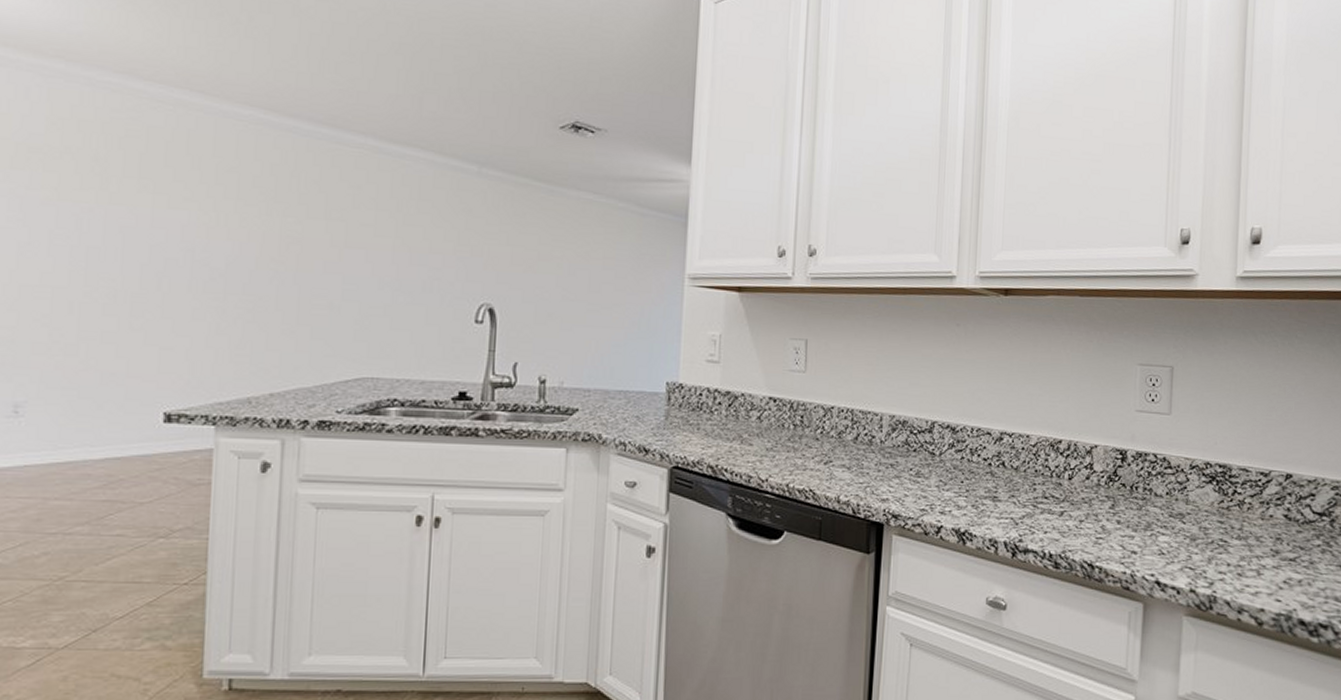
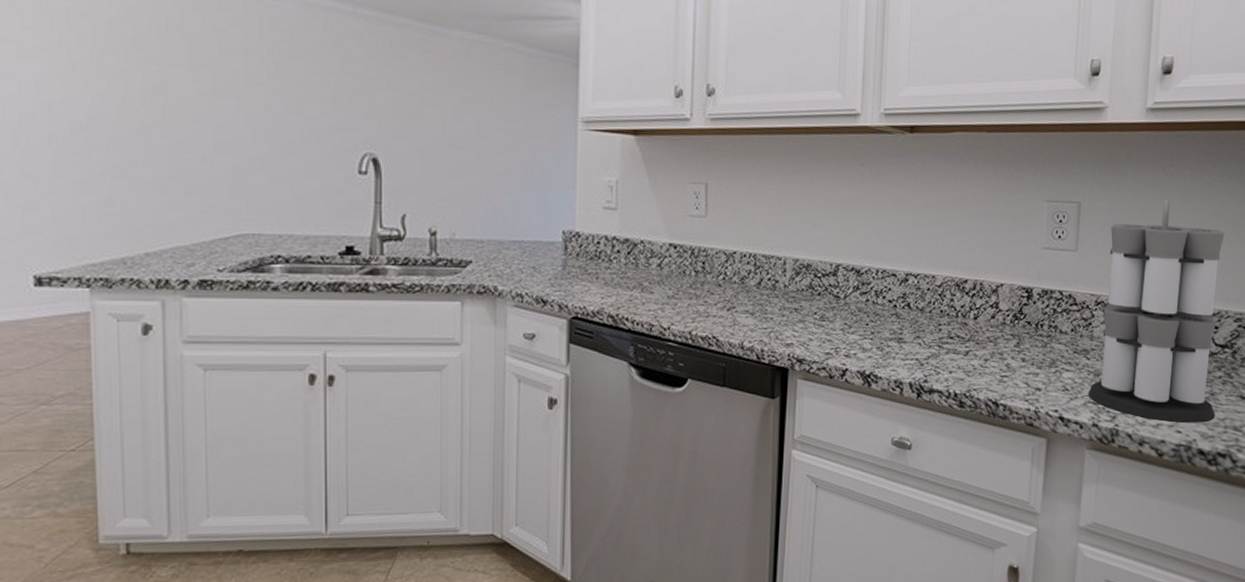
spice rack: none [1184,365,1319,592] -> present [1088,199,1225,424]

